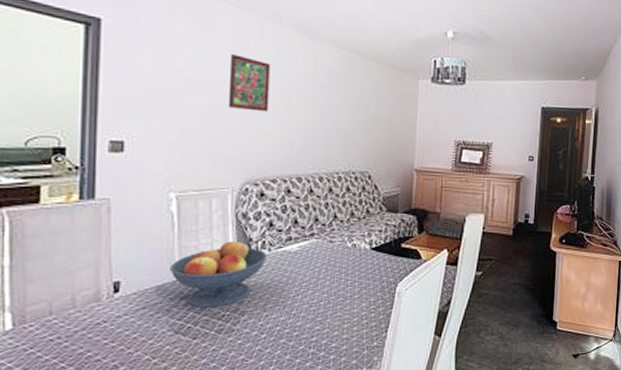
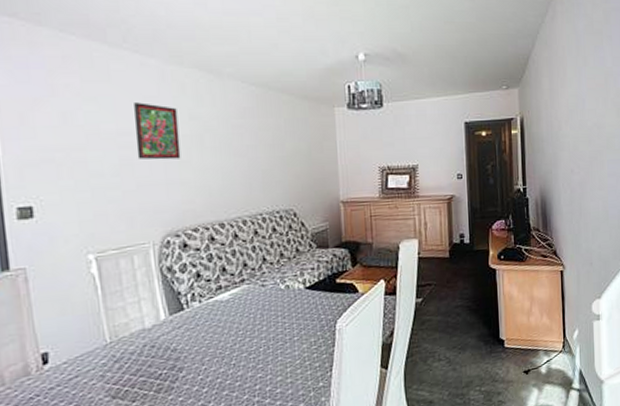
fruit bowl: present [170,239,267,308] -> none [98,294,198,370]

